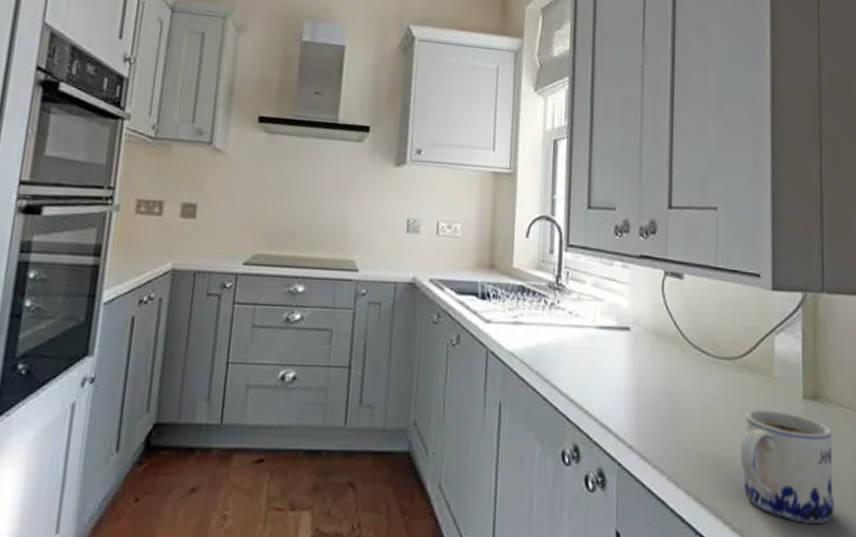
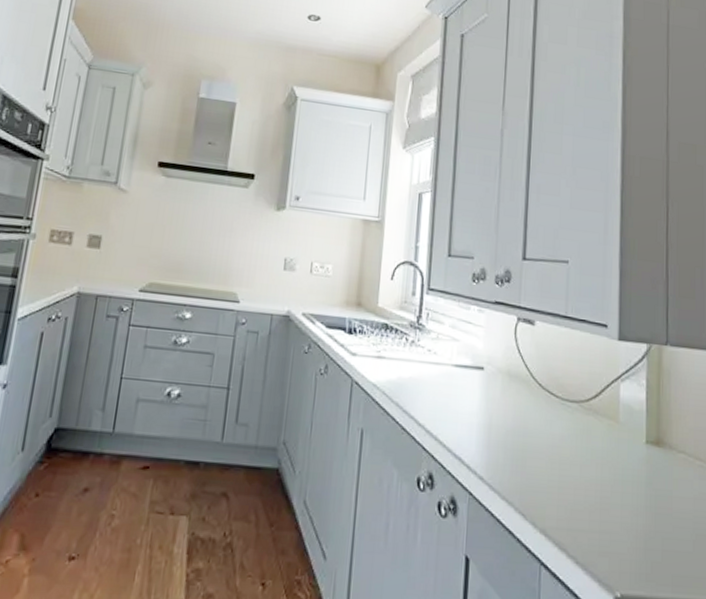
mug: present [740,409,834,523] -> none [584,451,675,563]

